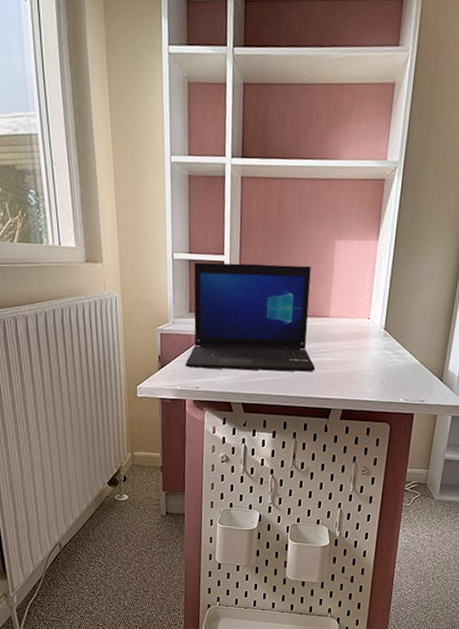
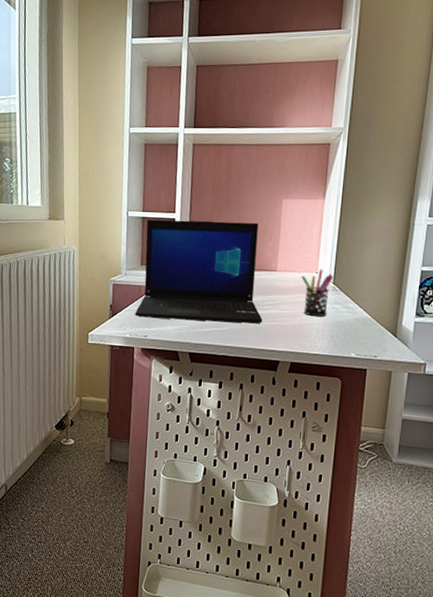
pen holder: none [353,314,386,363] -> present [301,269,334,317]

